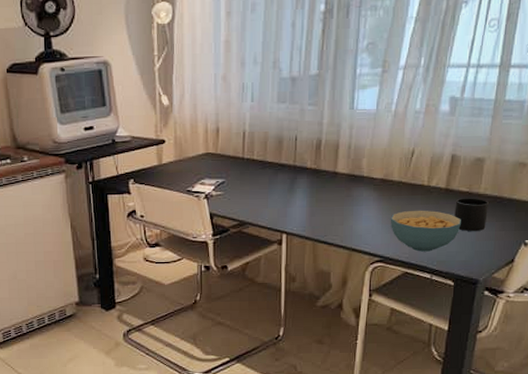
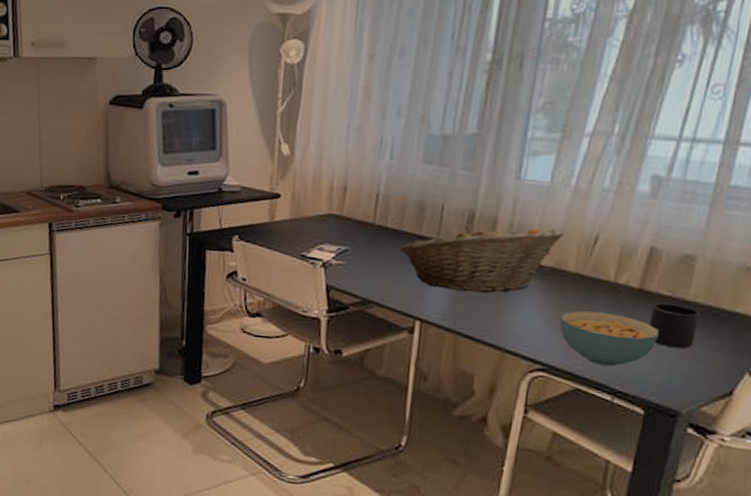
fruit basket: none [265,147,390,206] -> present [399,226,566,293]

